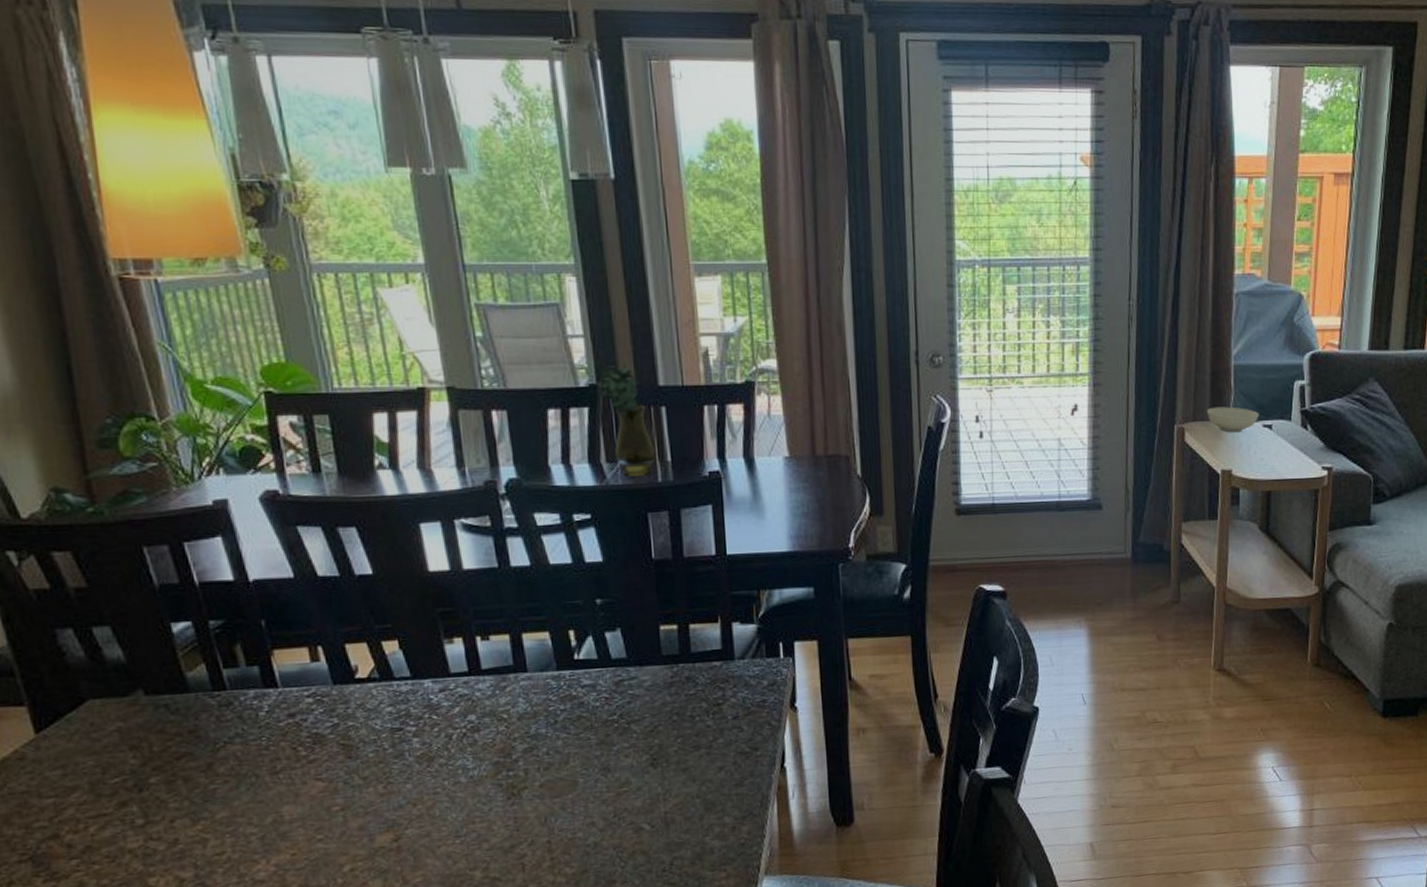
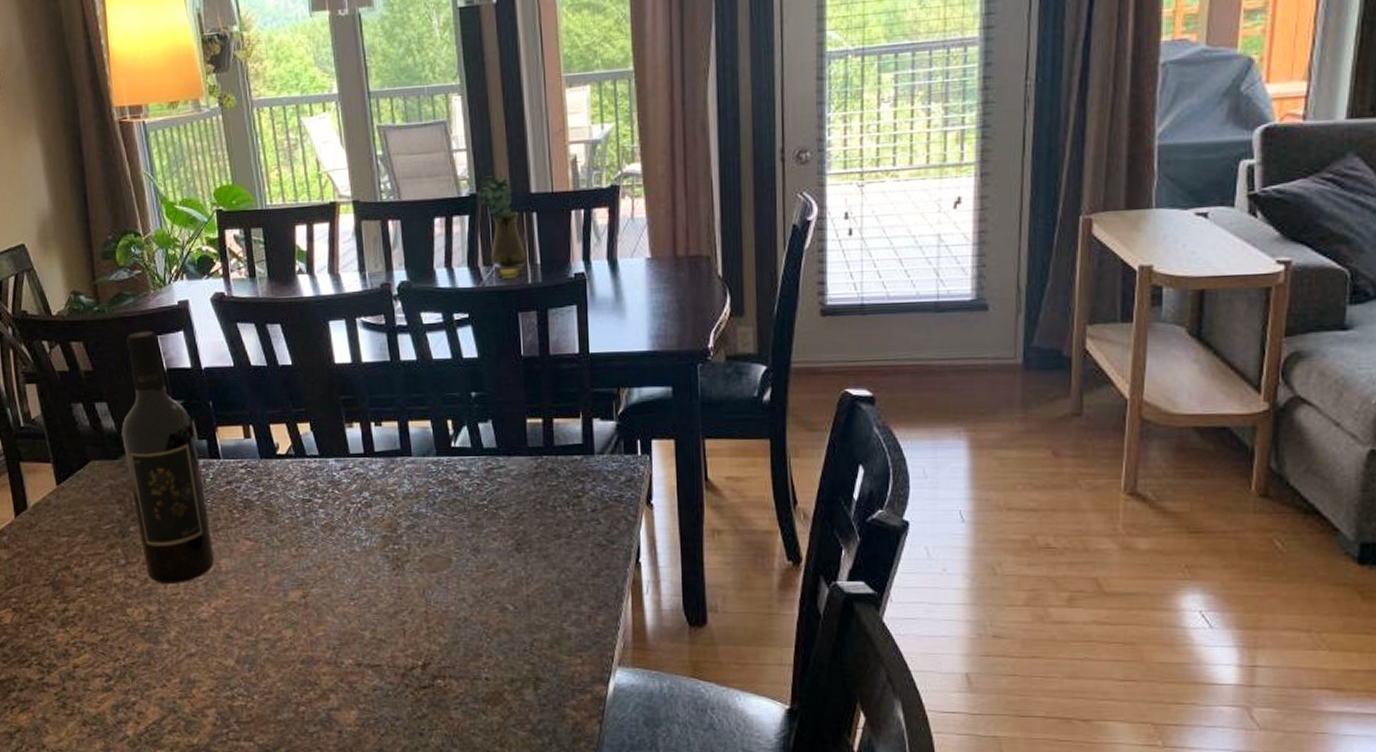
wine bottle: none [133,536,274,843] -> present [121,330,215,583]
bowl: present [1207,406,1259,433] -> none [1122,193,1191,223]

